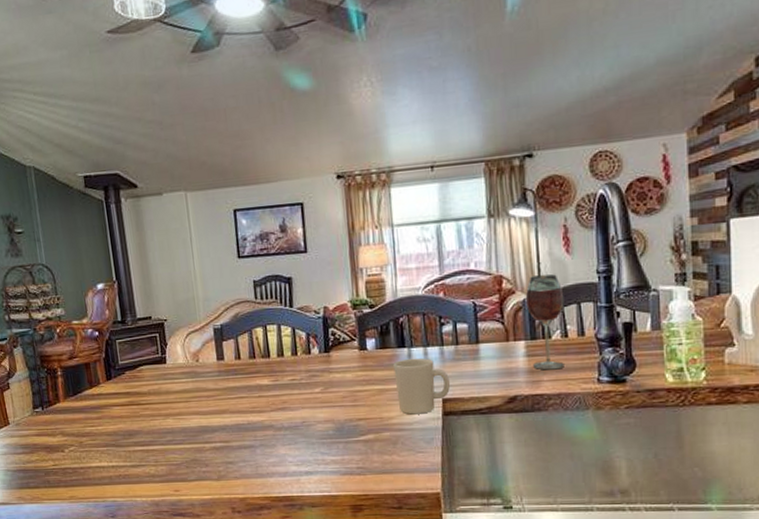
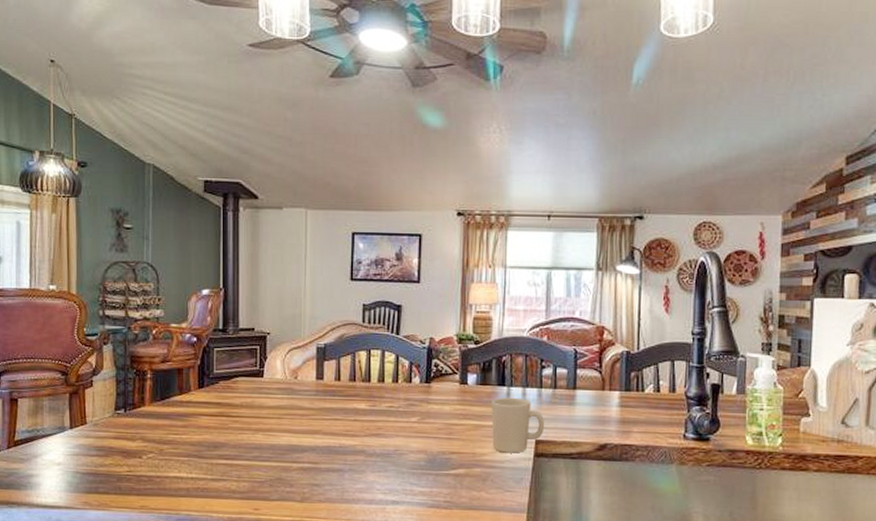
wineglass: present [525,274,564,370] -> none [623,330,660,422]

